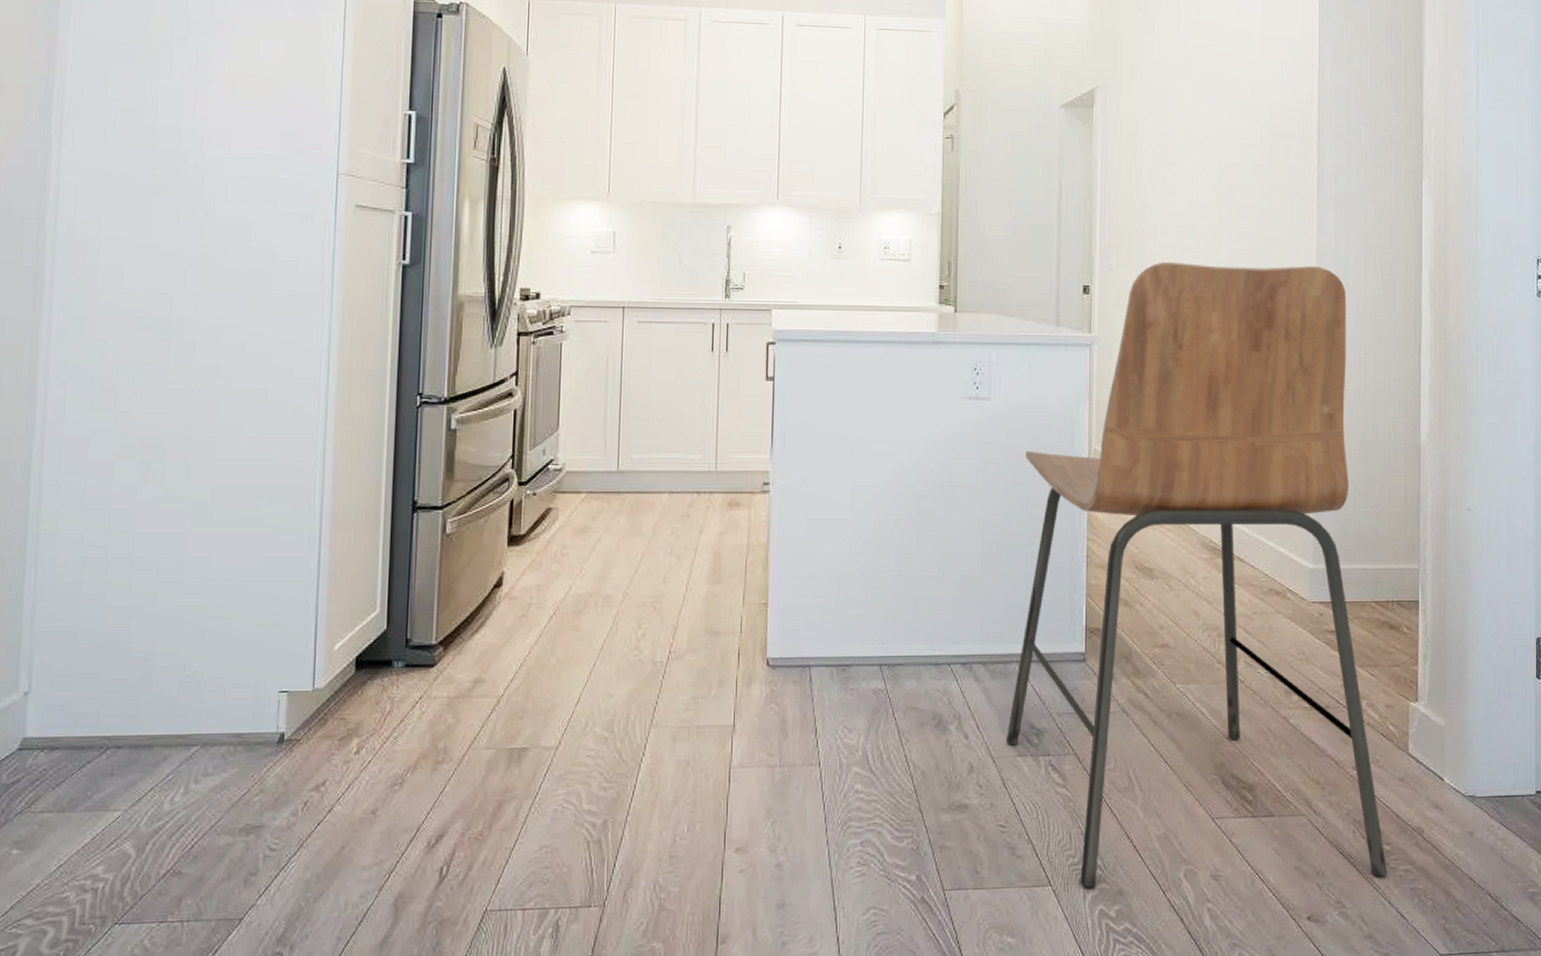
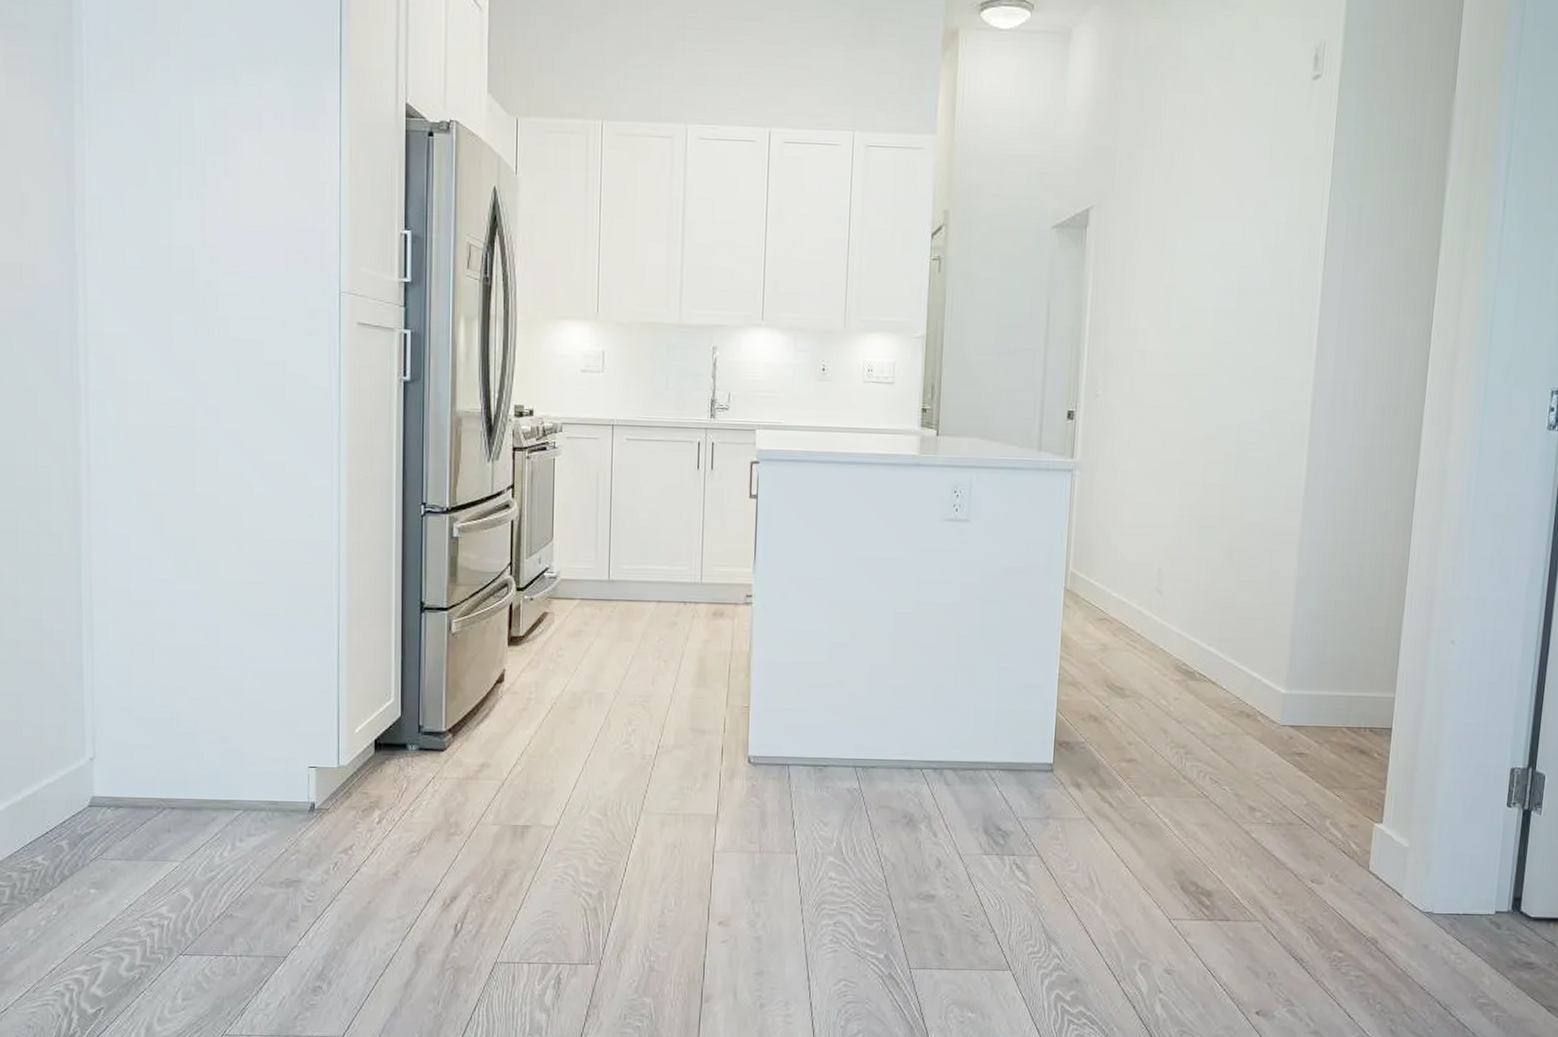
chair: present [1006,261,1388,888] -> none [973,388,1342,980]

